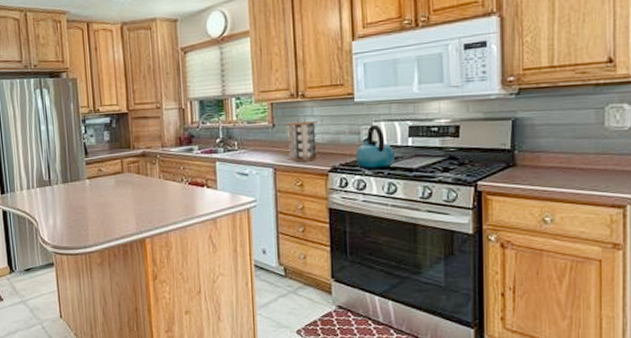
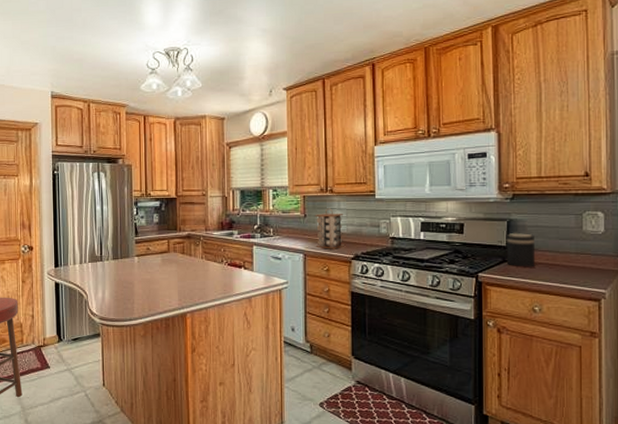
kettle: present [355,124,394,171] -> none [375,219,408,260]
cylinder: none [510,132,547,173] -> present [506,232,536,267]

